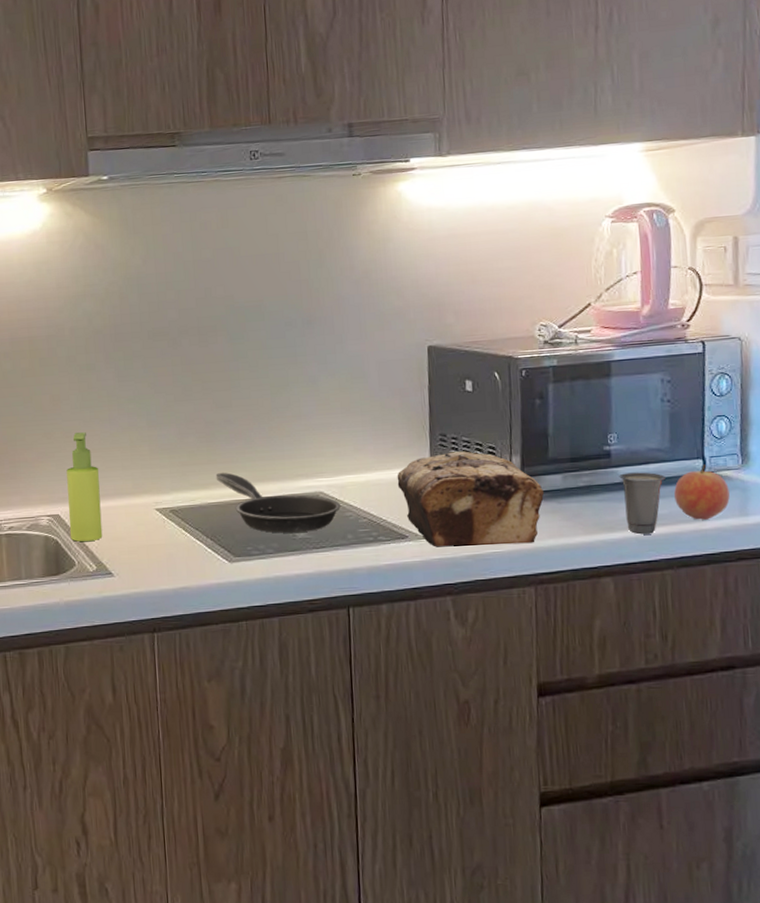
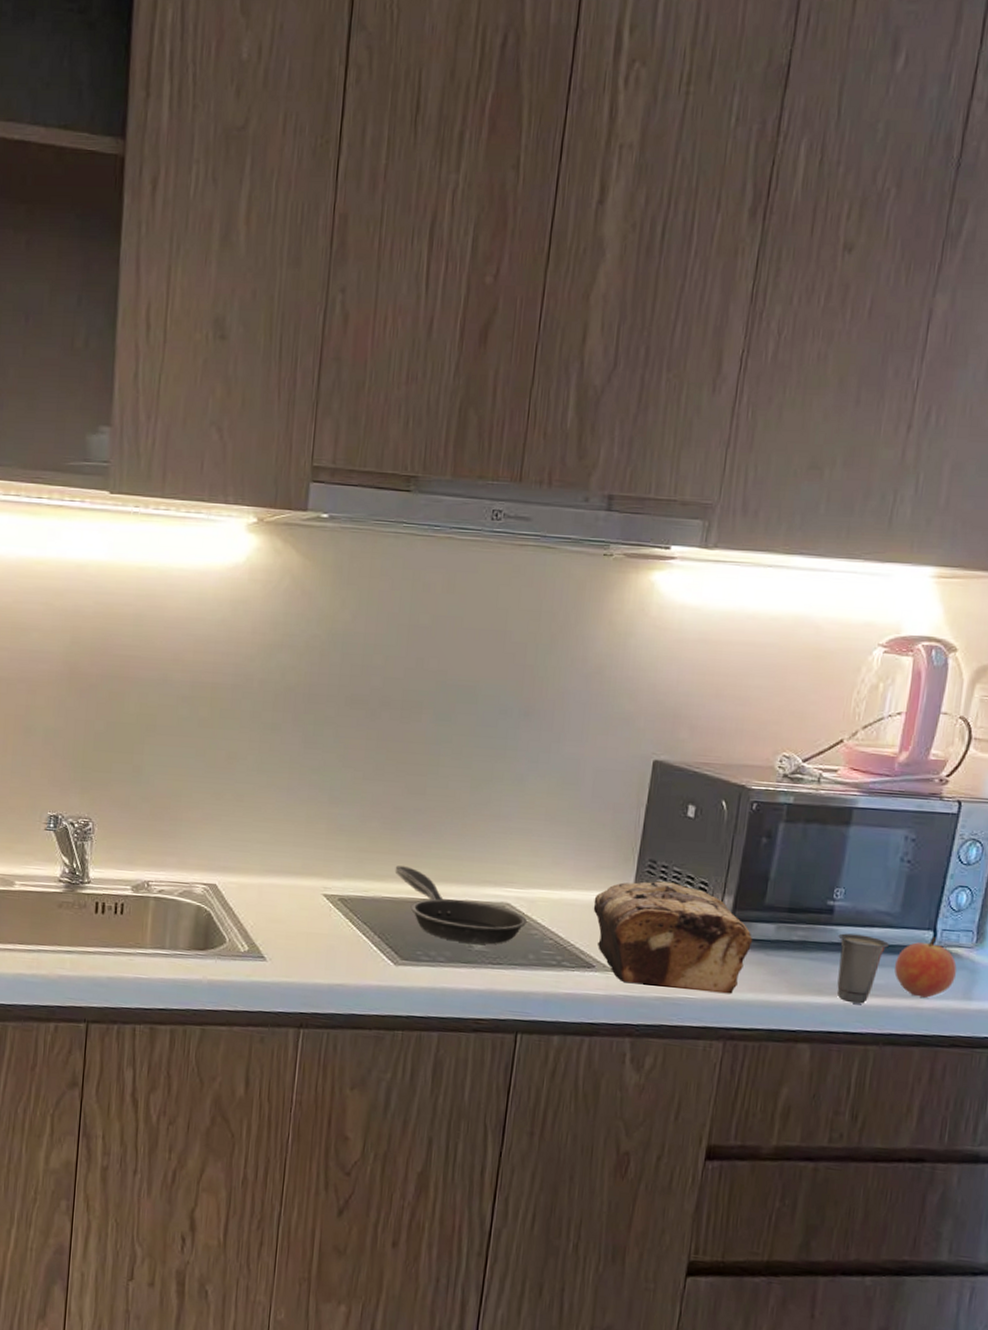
soap dispenser: present [66,432,103,542] -> none [224,797,267,919]

